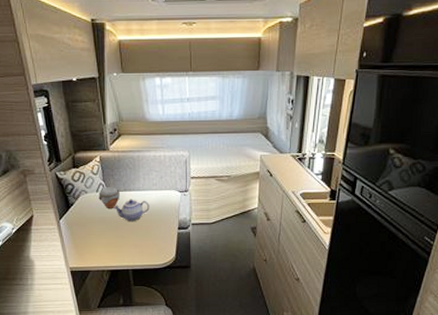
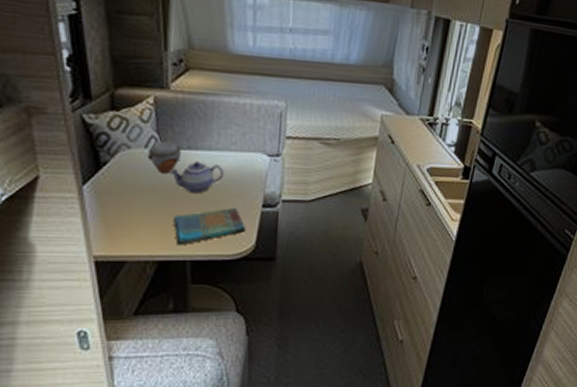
dish towel: none [119,230,168,259] -> present [173,207,246,246]

